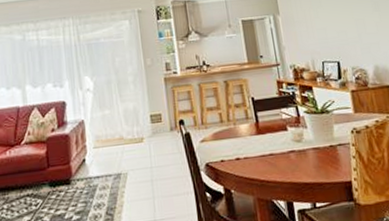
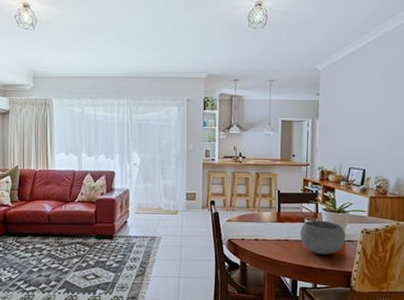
bowl: none [284,124,337,166] -> present [299,220,346,255]

